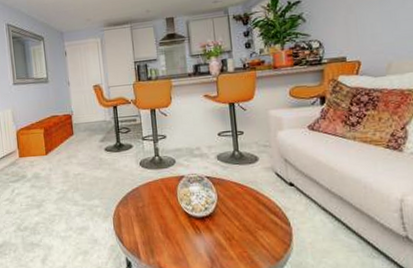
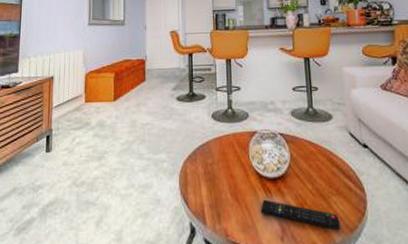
remote control: none [190,236,267,261] -> present [260,199,341,231]

